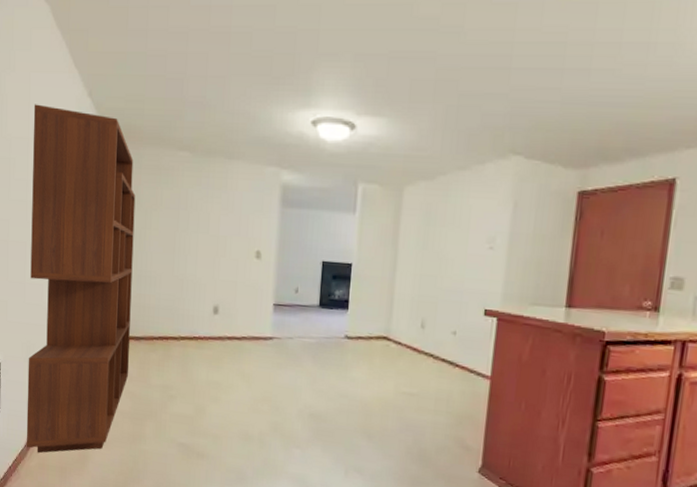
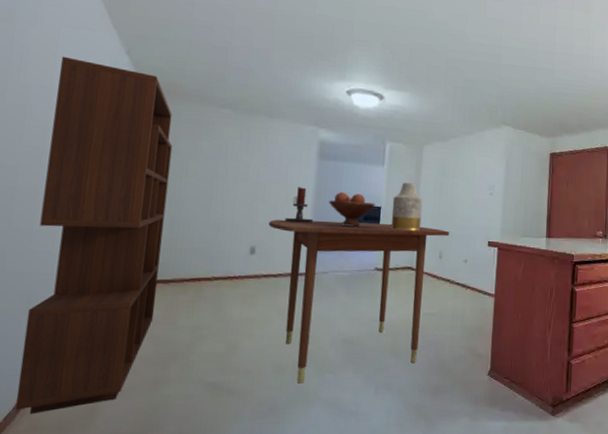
dining table: none [231,276,436,456] -> present [269,219,450,384]
candle holder: none [247,239,276,281] -> present [285,187,313,223]
fruit bowl: none [292,244,345,287] -> present [328,191,375,227]
vase: none [363,233,402,294] -> present [390,182,423,232]

